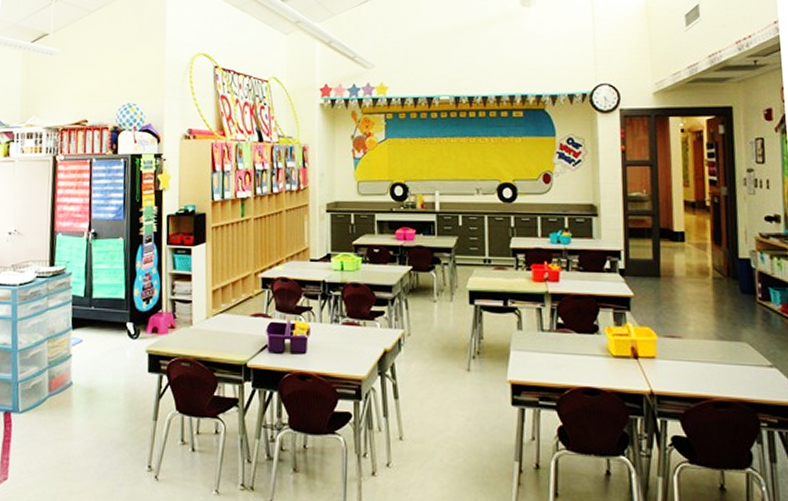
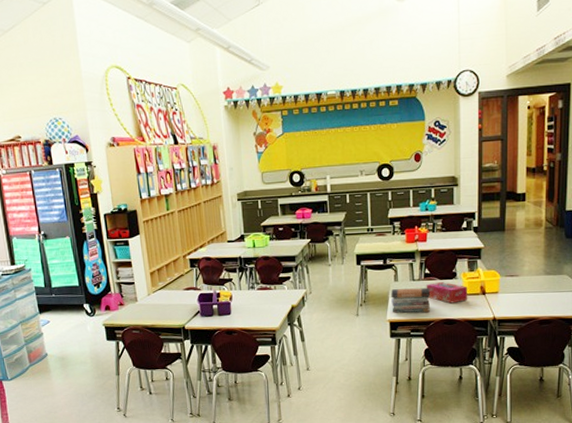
book stack: none [513,340,565,376] -> present [391,287,431,313]
tissue box: none [559,336,615,367] -> present [426,282,468,304]

